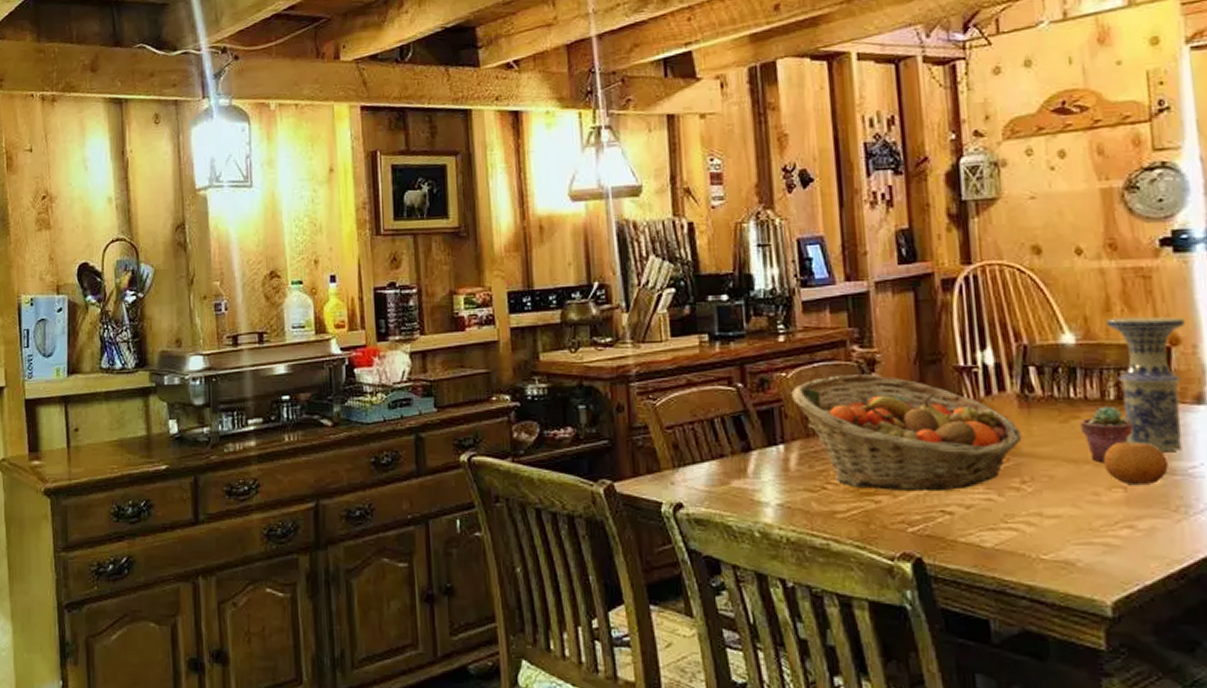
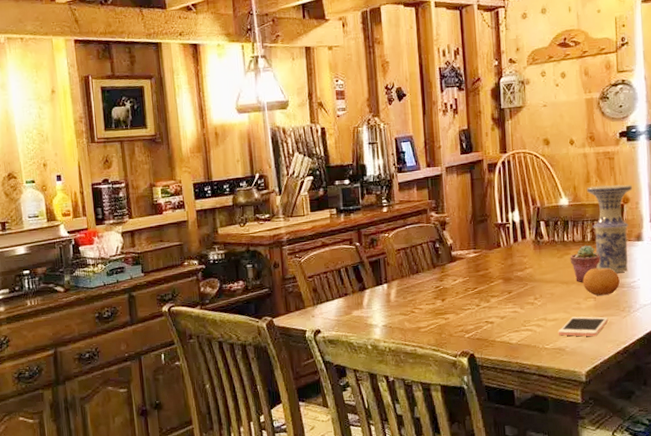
fruit basket: present [791,374,1022,492] -> none [391,232,536,311]
cell phone: none [1062,514,1150,548] -> present [558,316,609,337]

